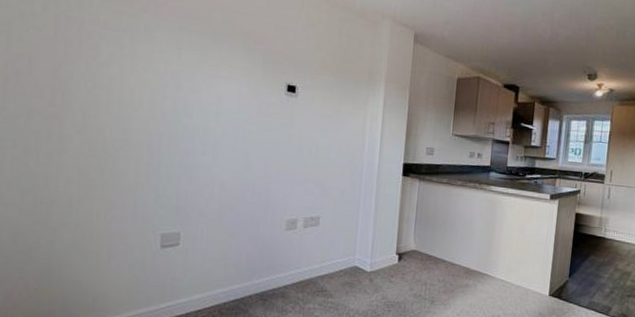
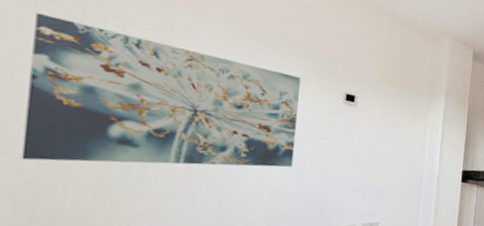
wall art: none [26,21,245,160] -> present [21,12,301,167]

